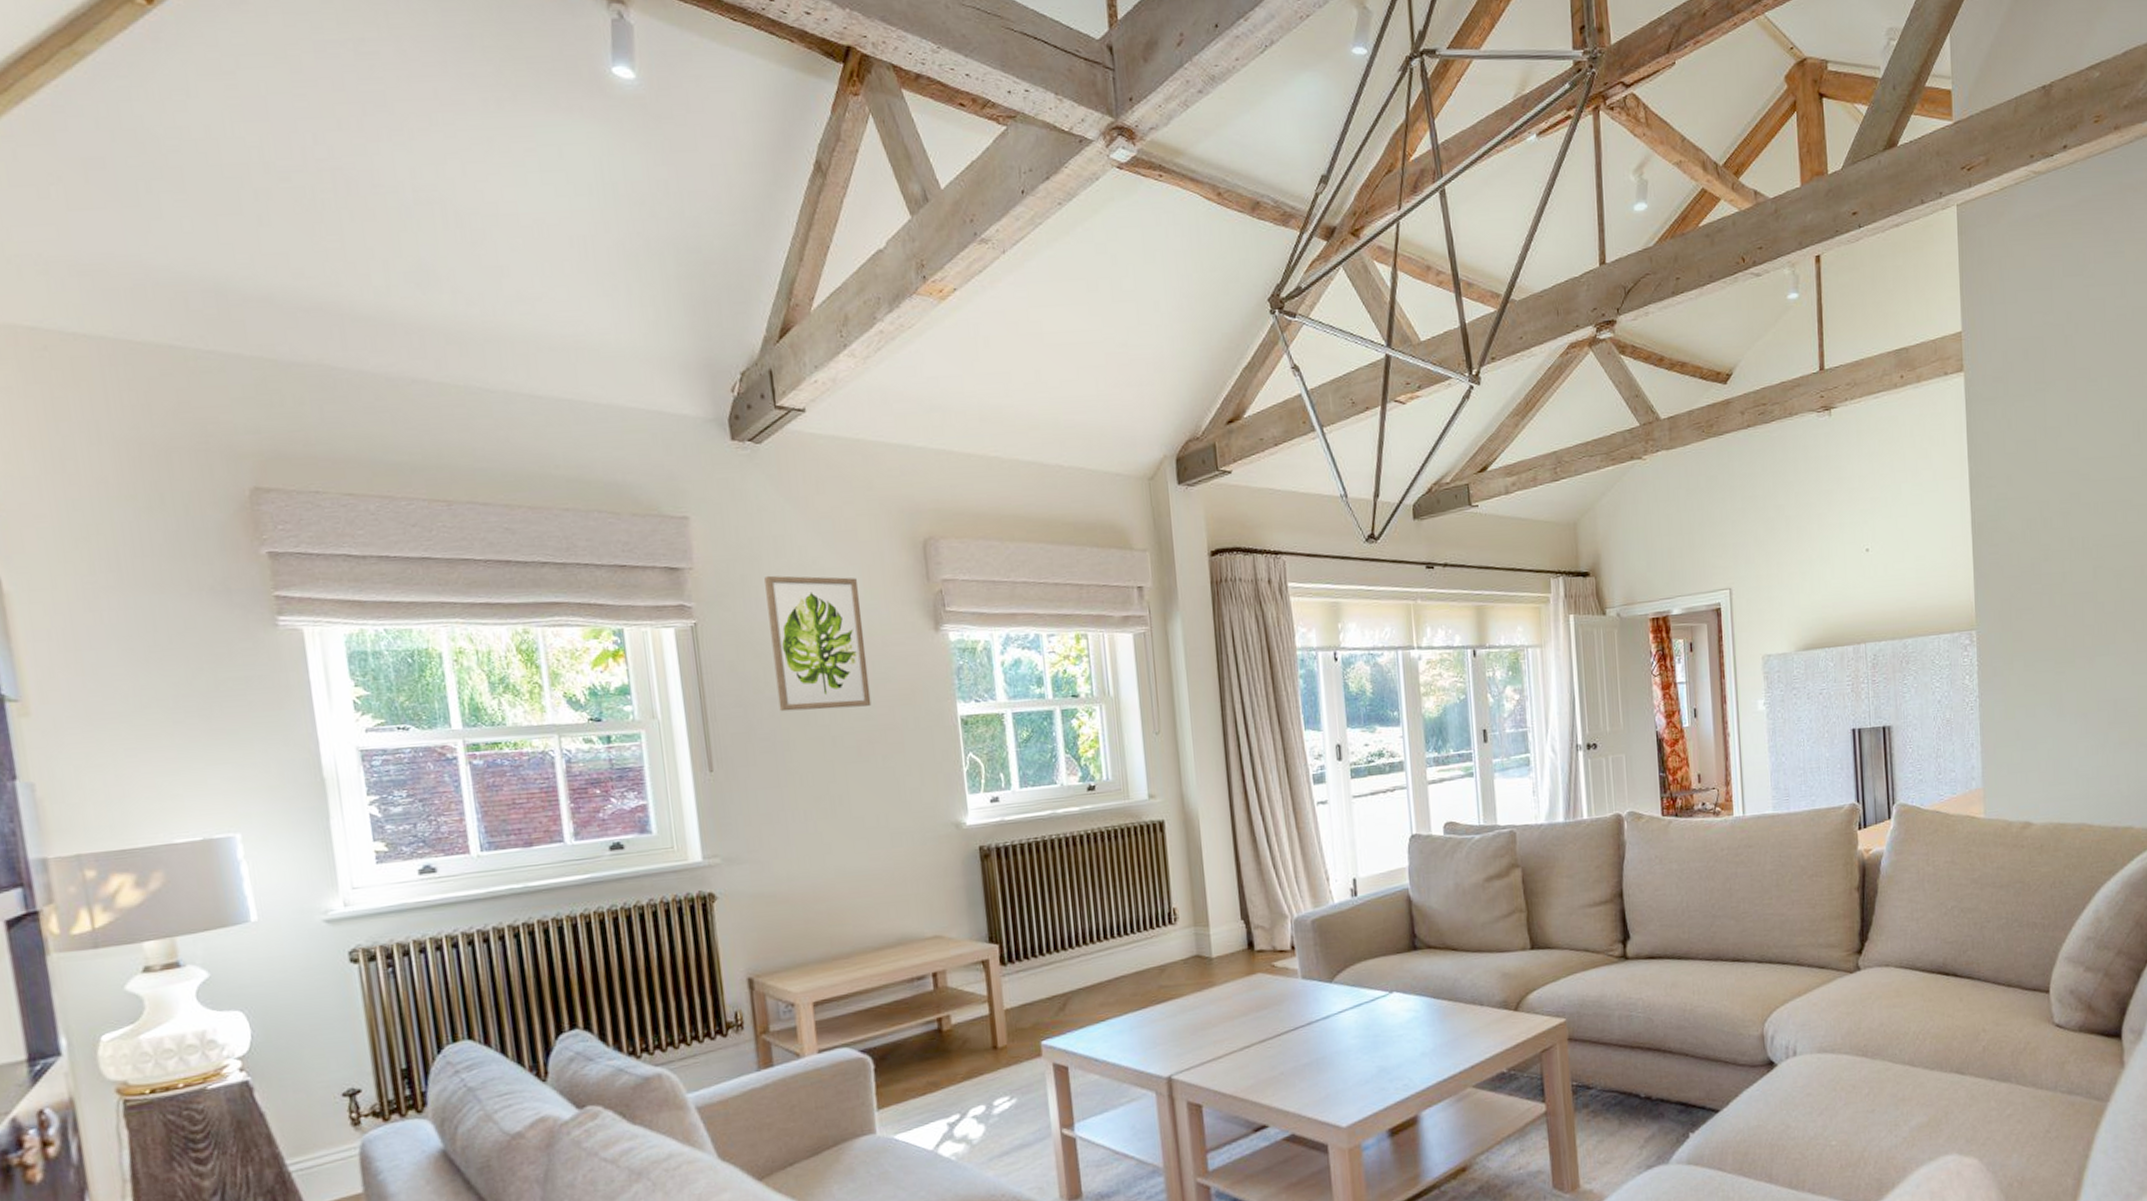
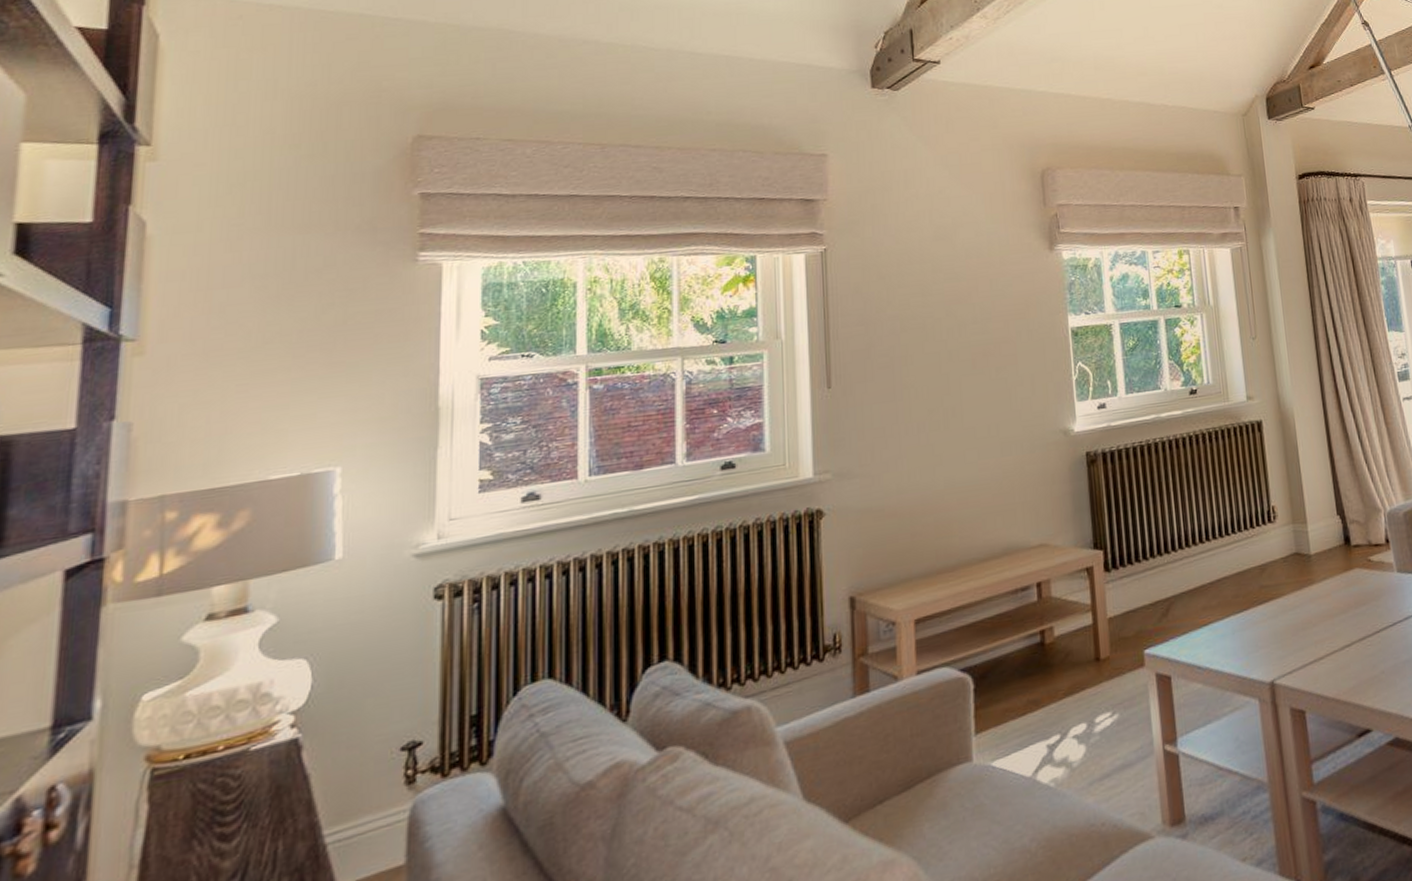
wall art: present [764,575,872,712] -> none [893,204,988,329]

